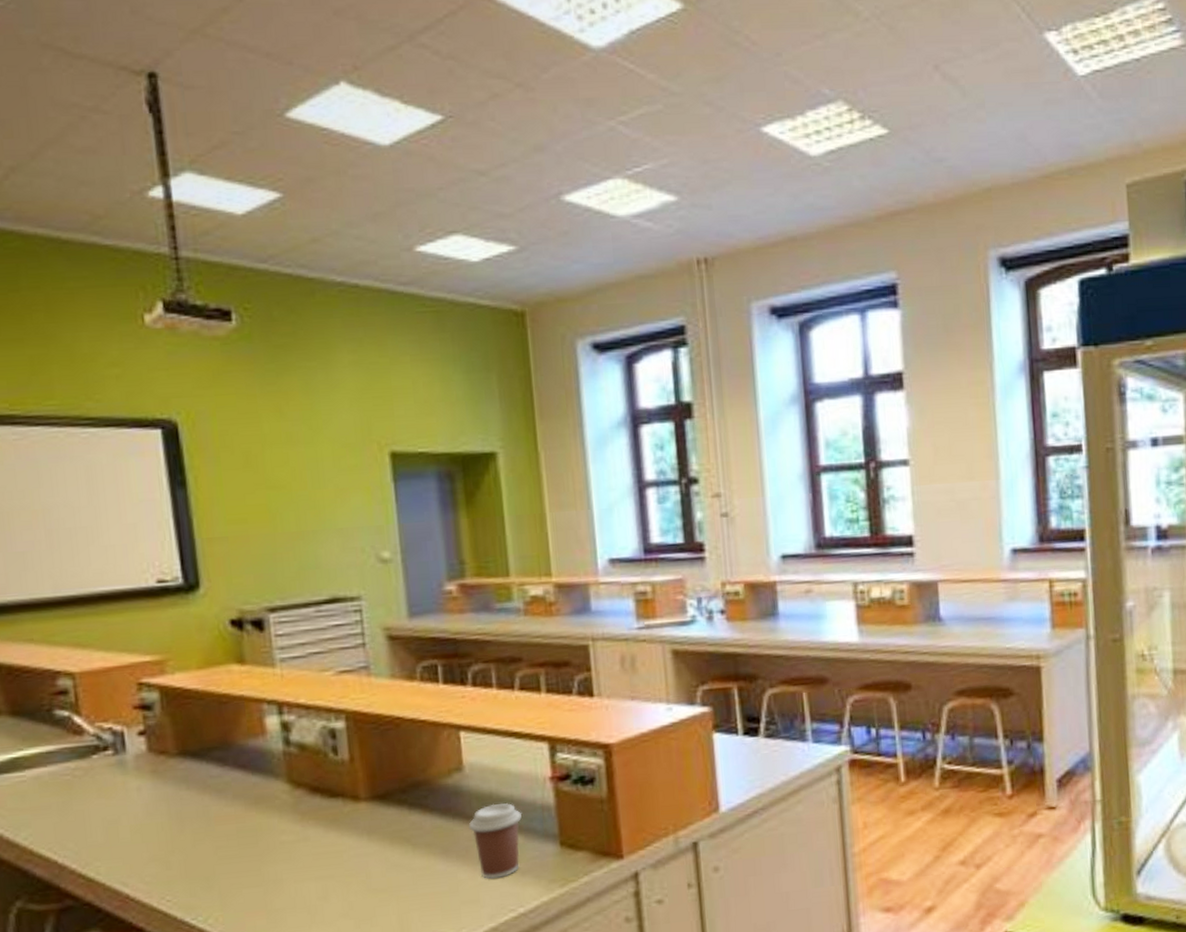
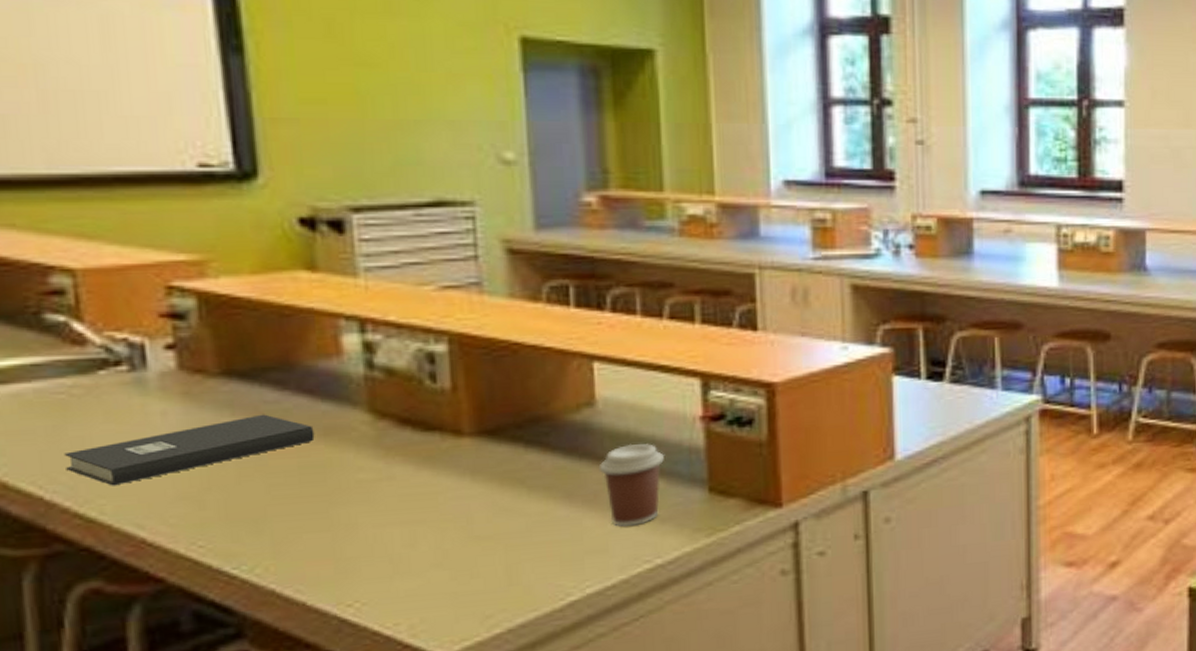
book: none [71,787,248,851] -> present [64,414,315,486]

